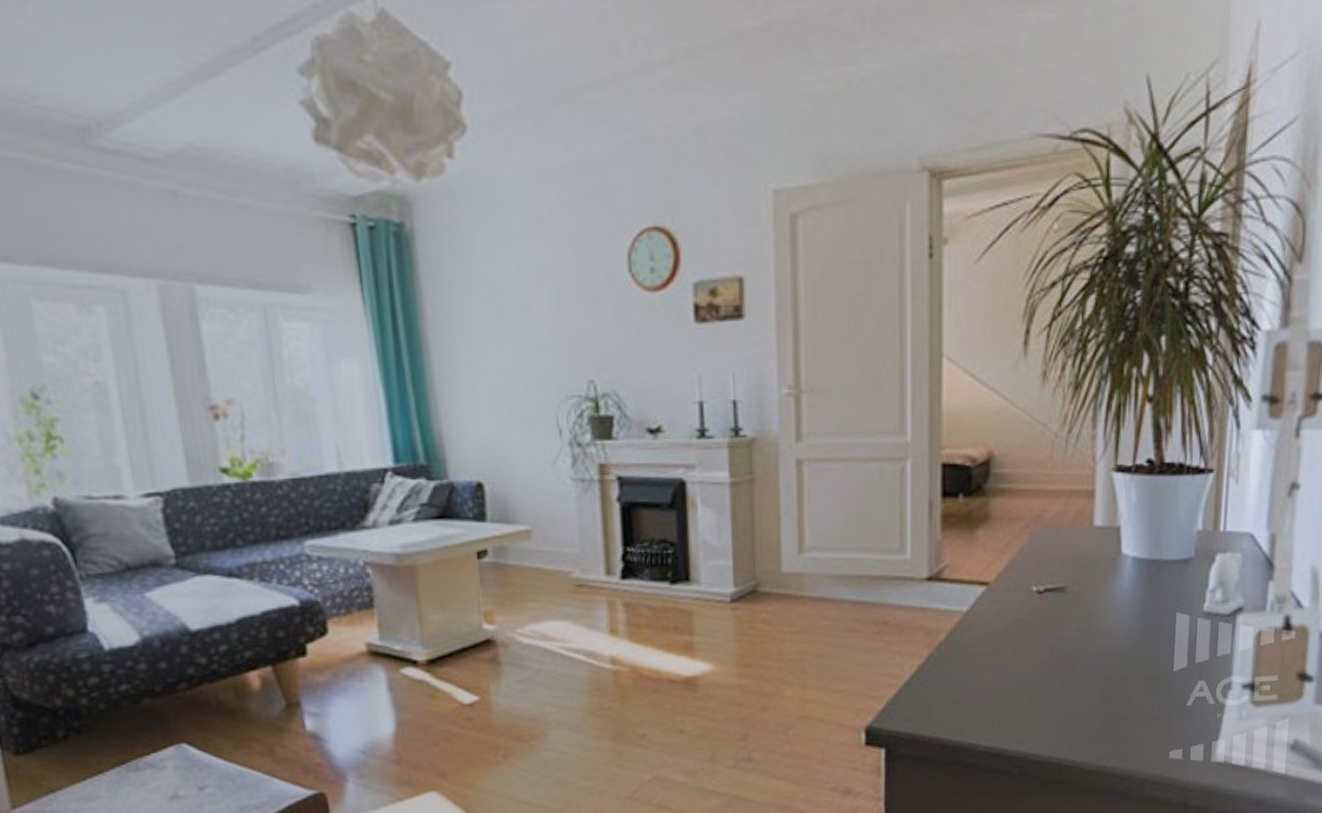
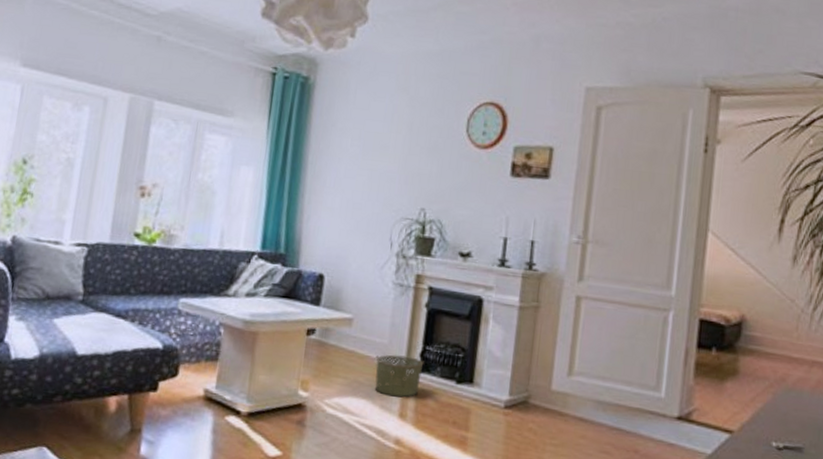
basket: none [568,563,628,612] -> present [375,354,424,398]

